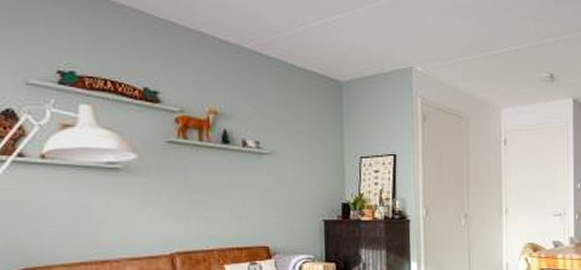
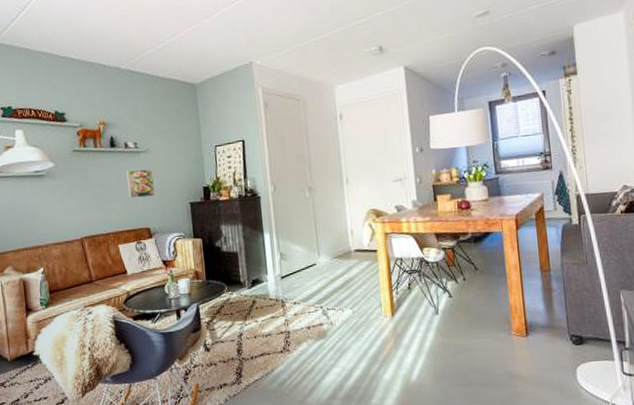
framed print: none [241,174,279,209] -> present [126,169,155,199]

